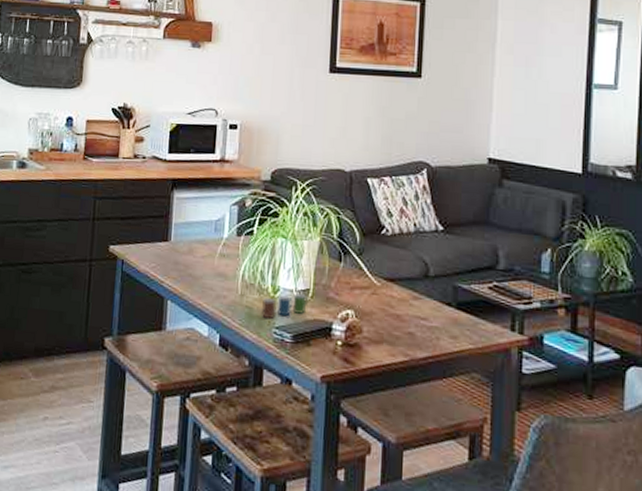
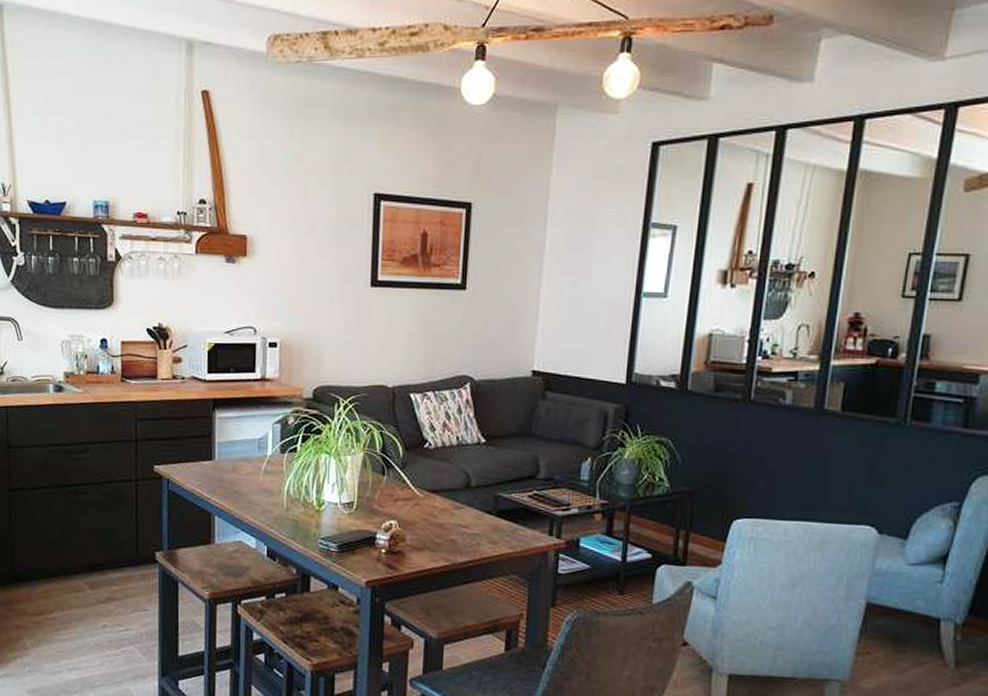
cup: present [262,293,309,320] -> none [307,506,353,531]

